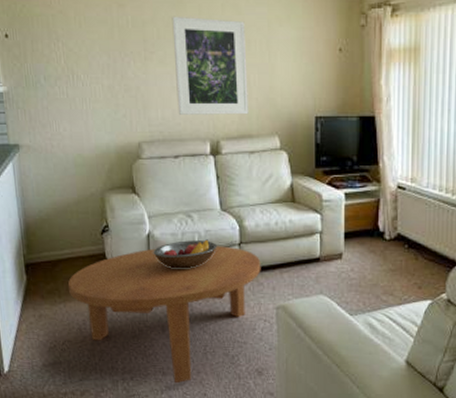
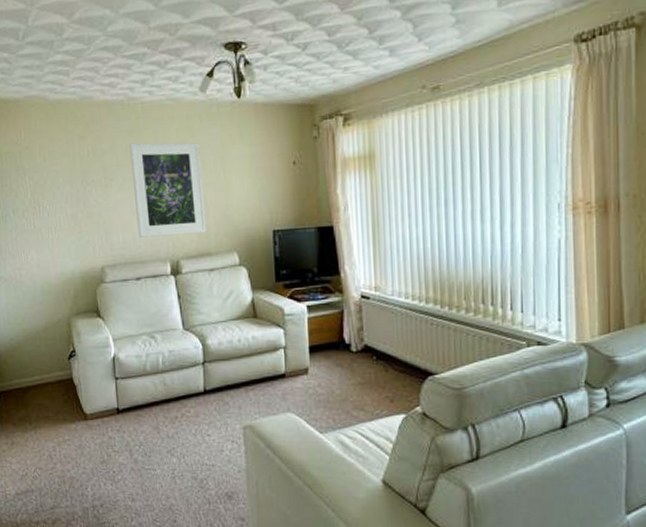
coffee table: present [68,246,261,384] -> none [38,366,226,510]
fruit bowl: present [153,239,218,269] -> none [118,360,182,391]

